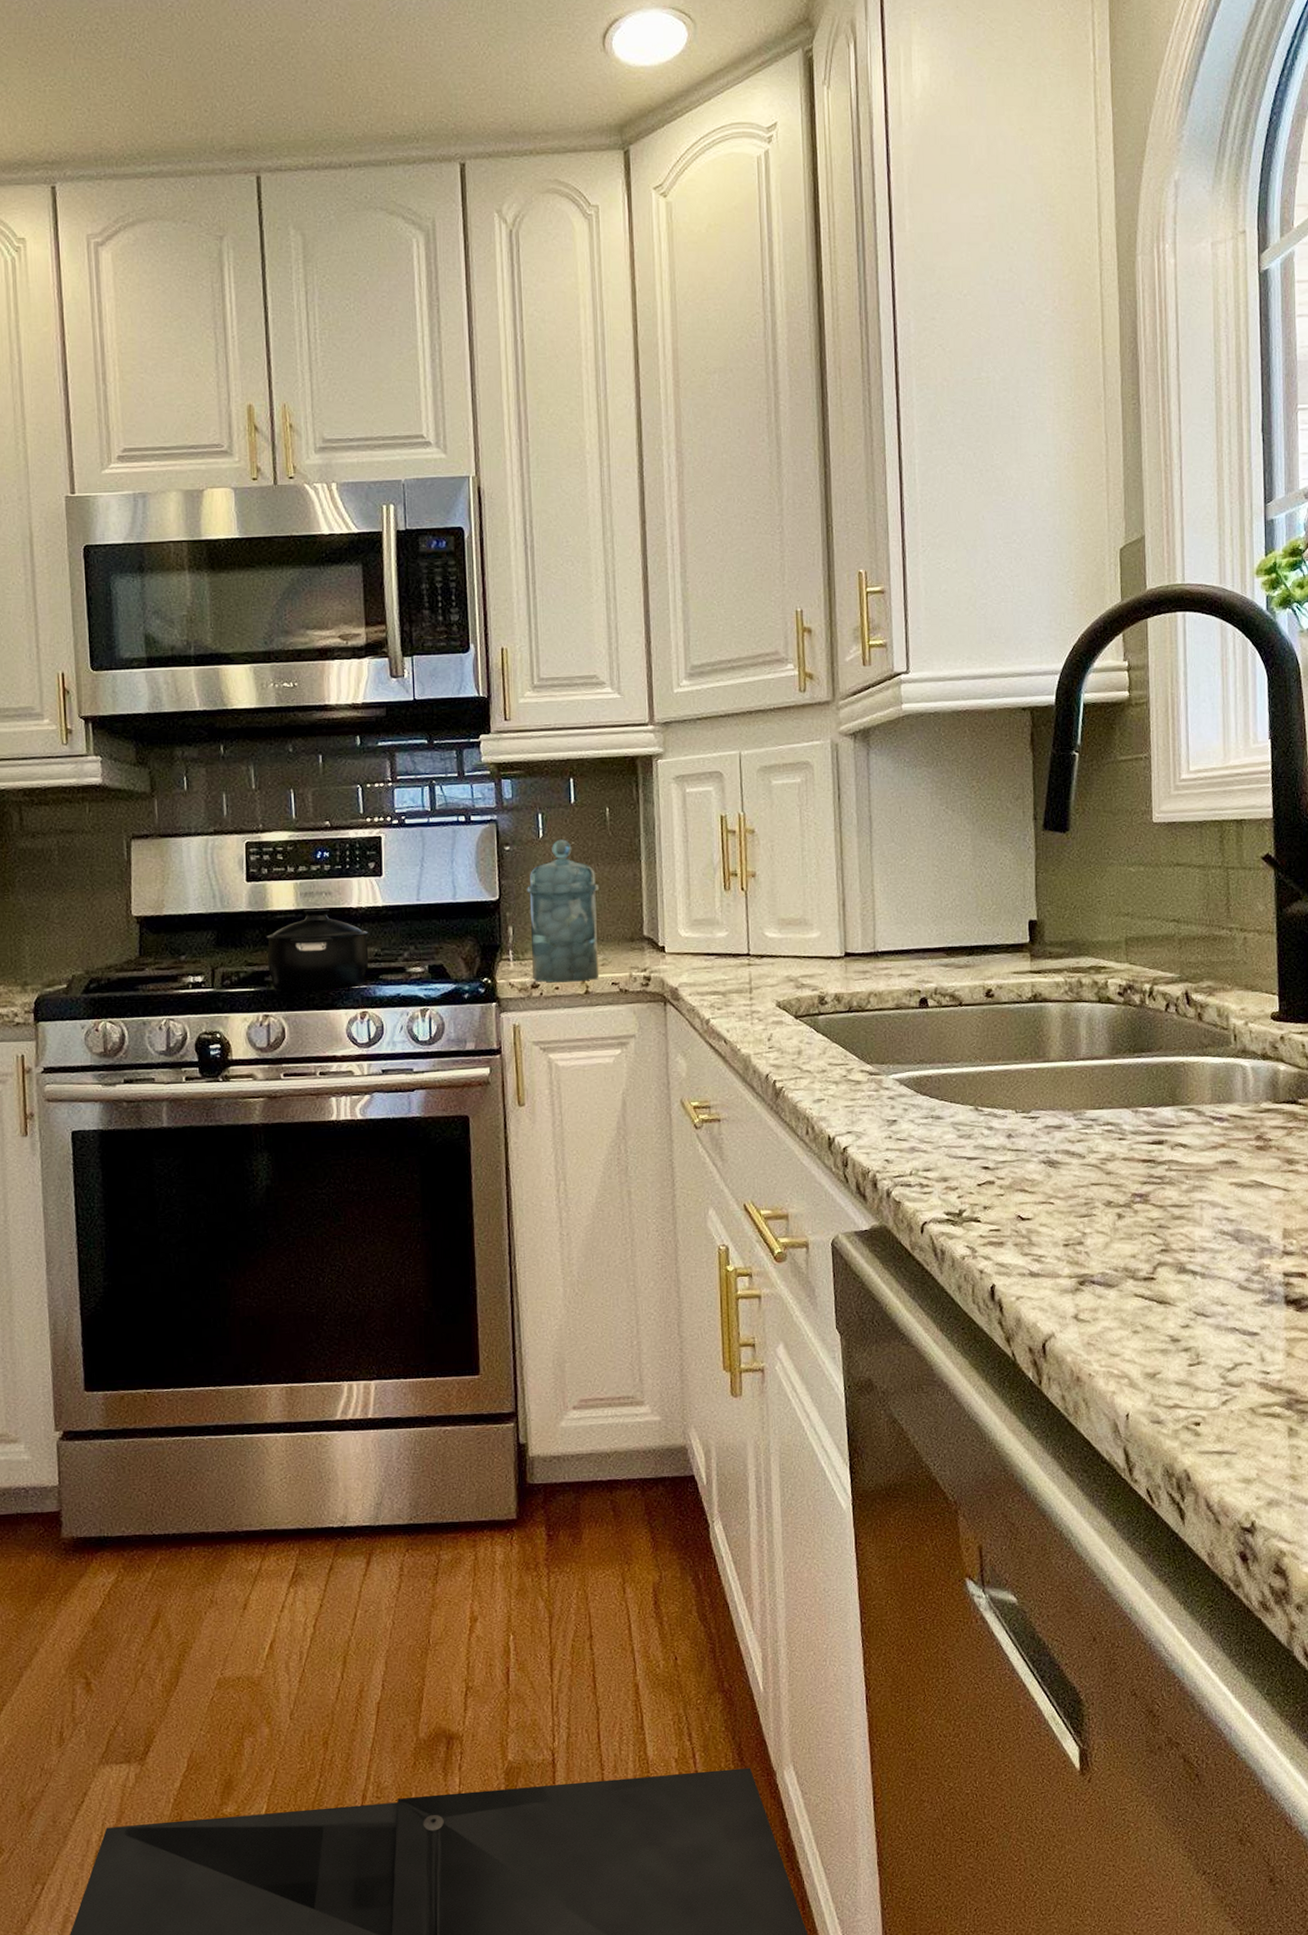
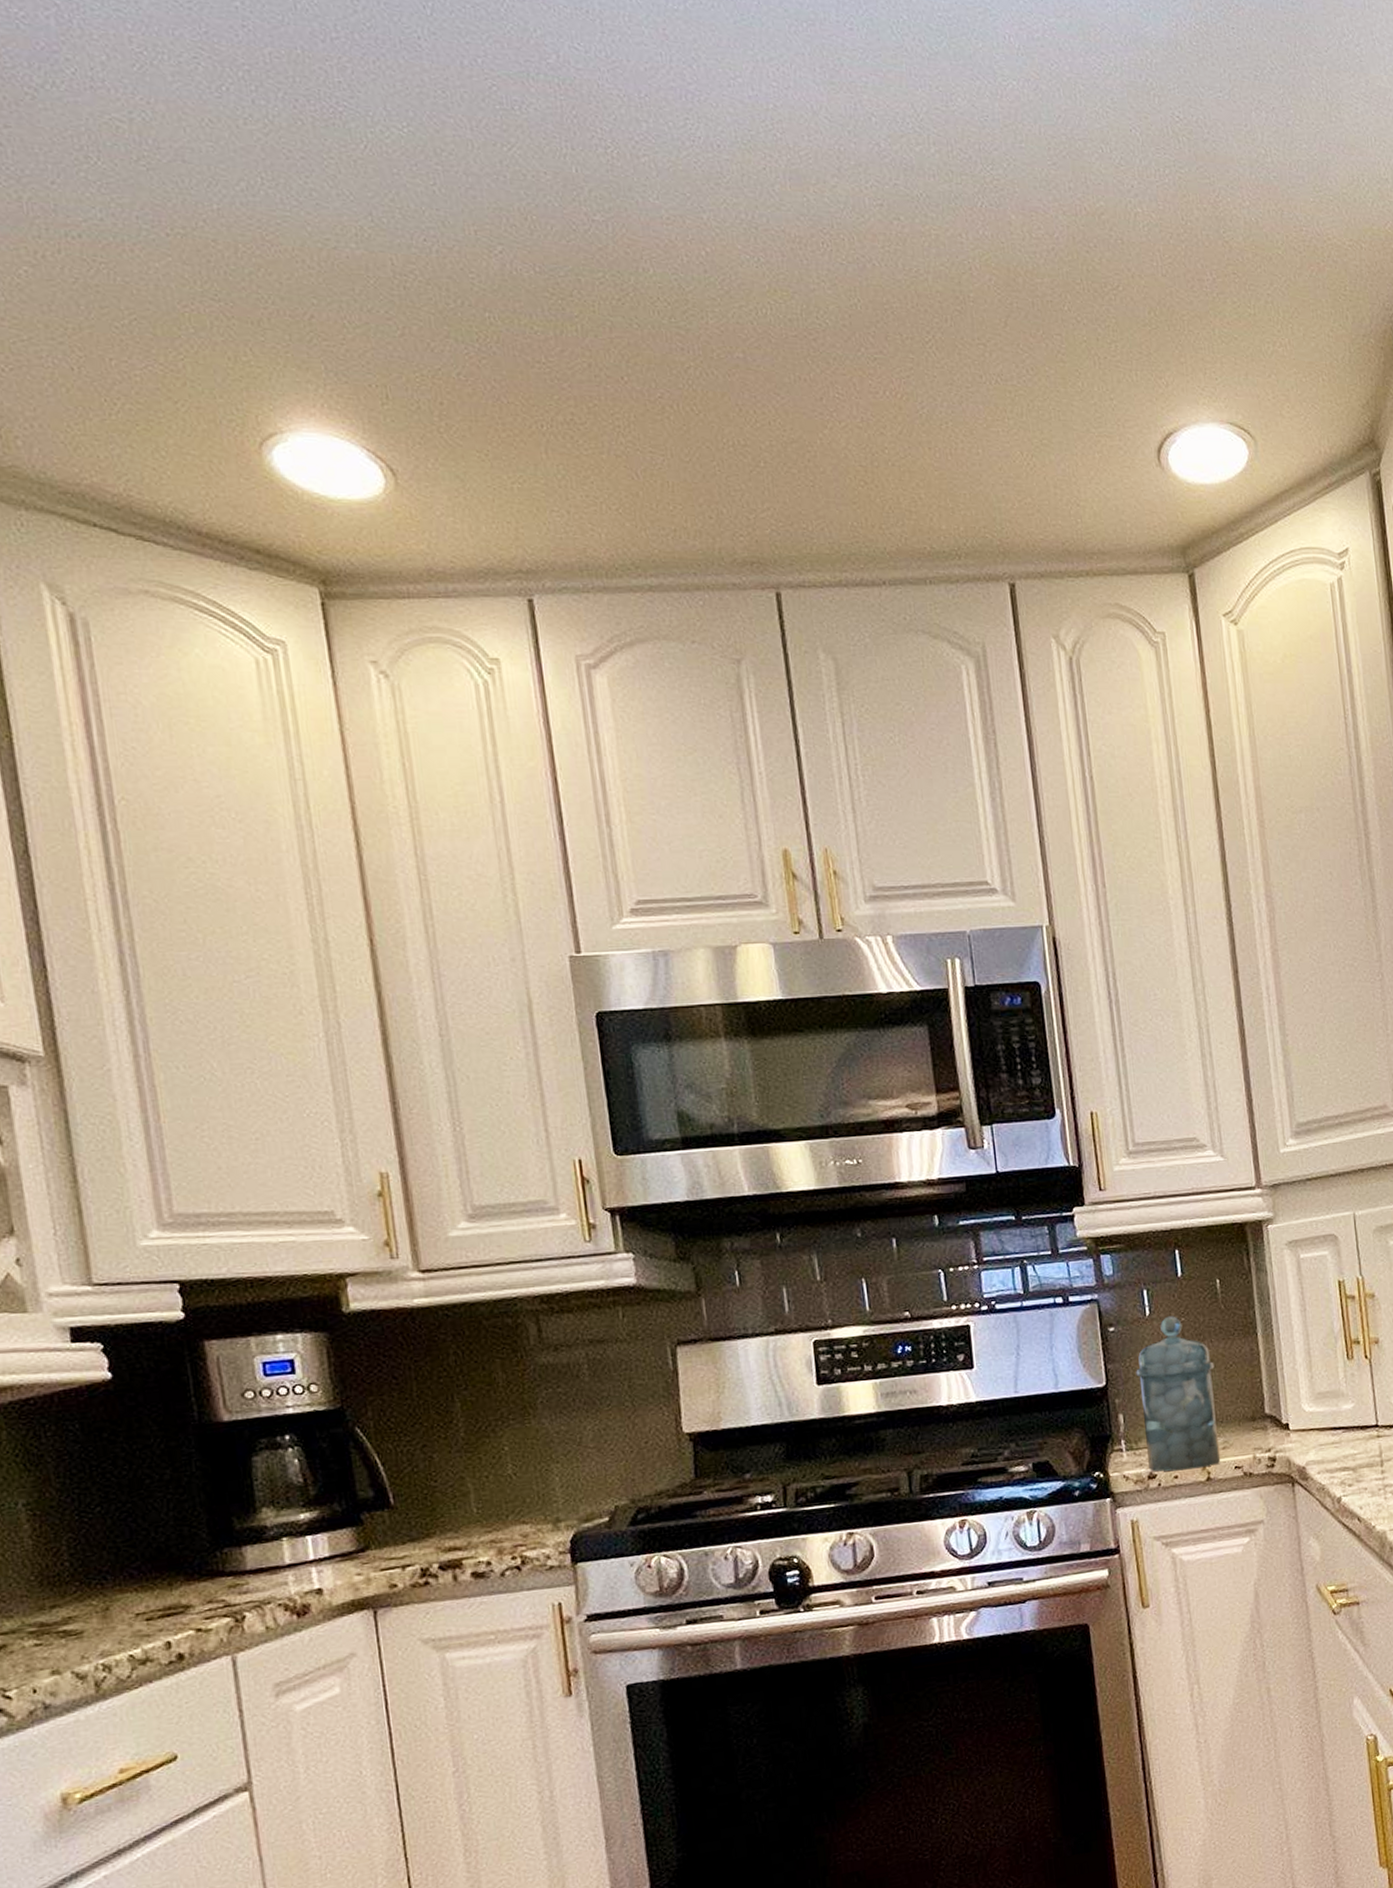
saucepan: present [266,908,369,992] -> none [844,1409,965,1505]

